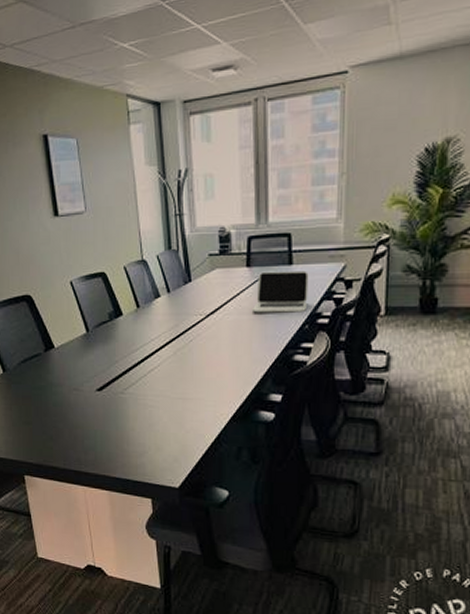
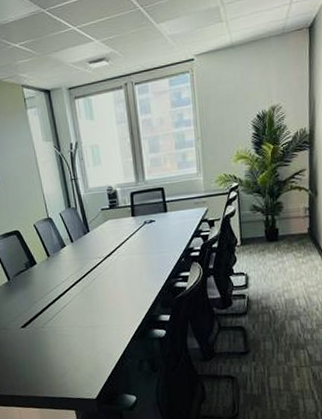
laptop: present [253,271,309,313] -> none [140,216,182,253]

